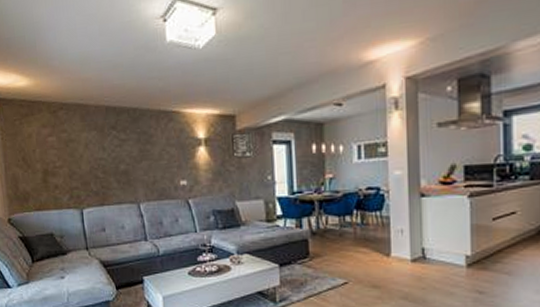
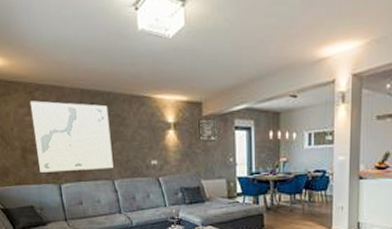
wall art: none [53,120,139,197] -> present [30,101,114,173]

